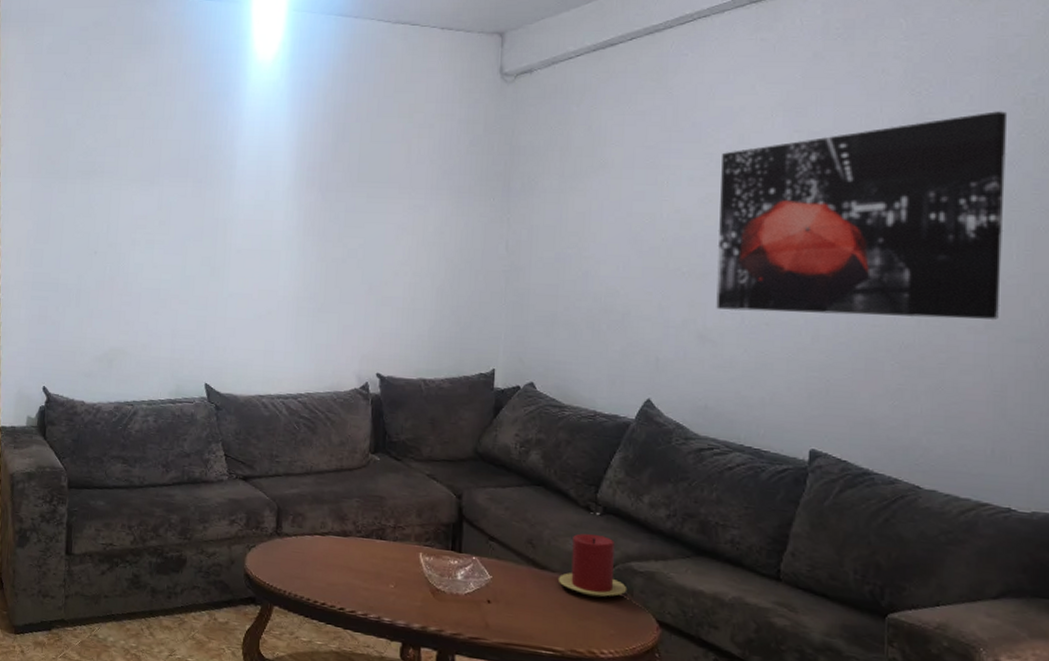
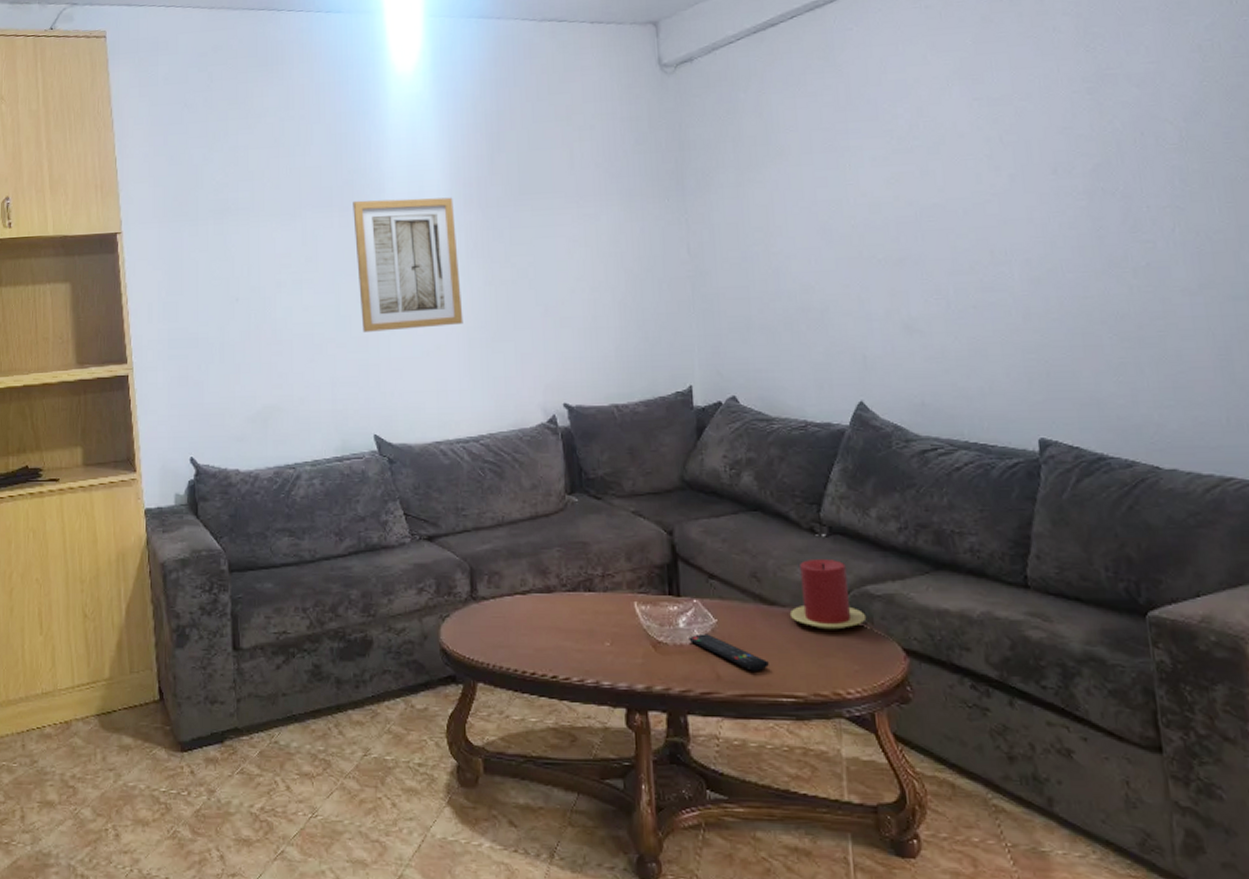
wall art: none [204,174,297,294] -> present [353,197,464,332]
remote control: none [464,586,534,625] -> present [689,633,769,671]
wall art: present [716,111,1008,321] -> none [902,60,1211,297]

